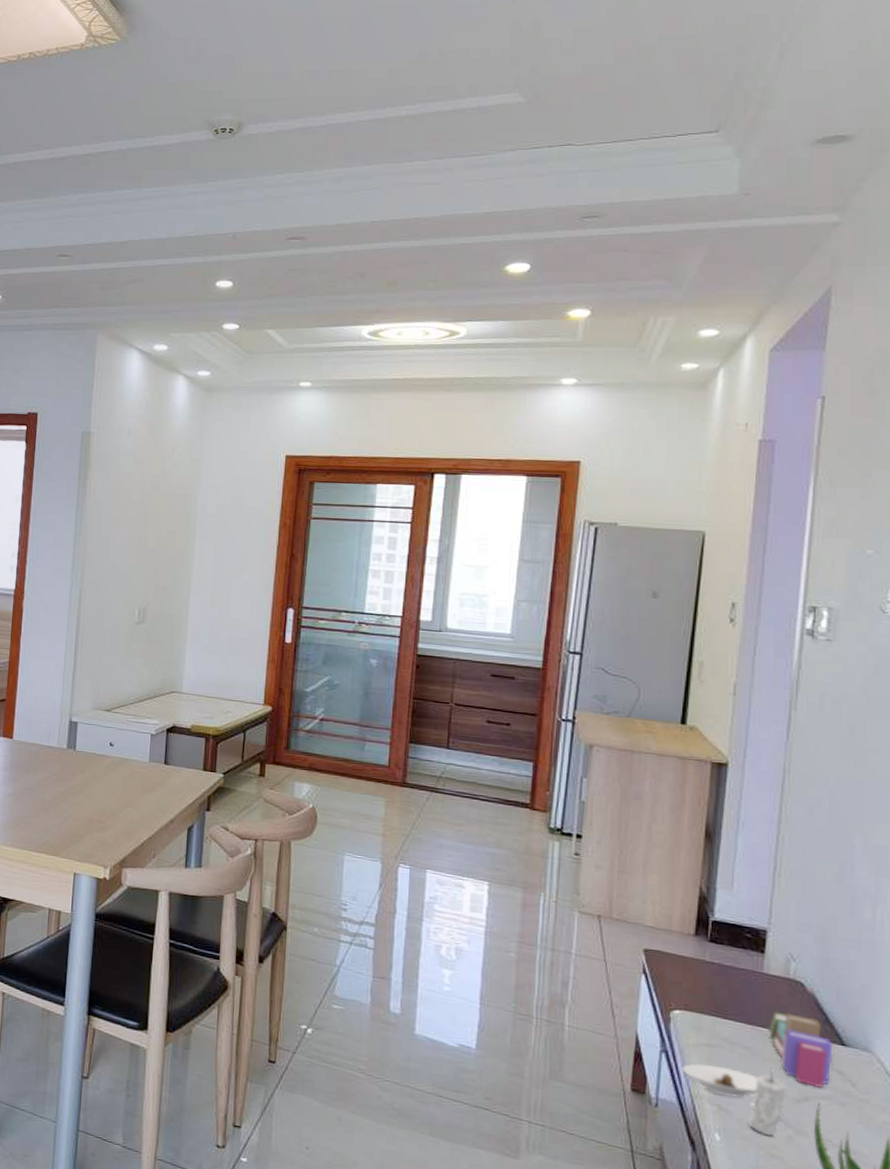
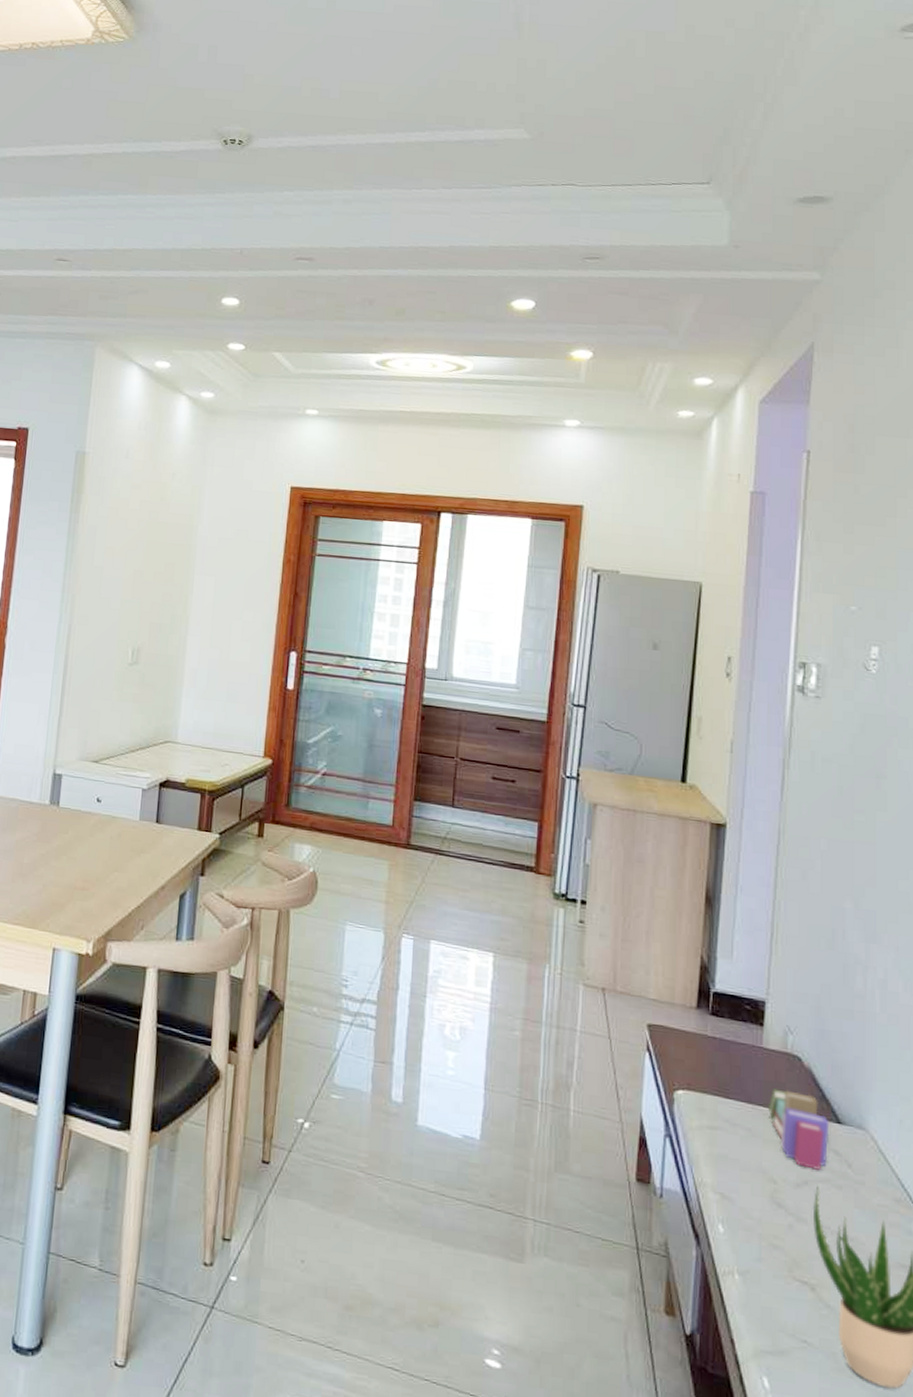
saucer: present [682,1063,758,1098] -> none [686,1148,760,1185]
candle: present [748,1069,787,1136] -> none [750,1151,787,1225]

